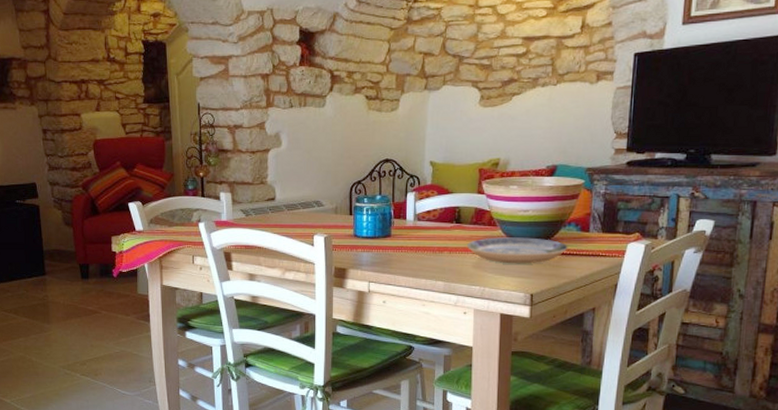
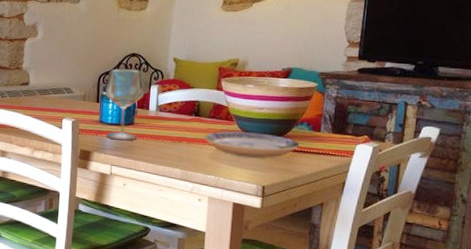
wine glass: none [358,176,401,255] -> present [105,68,145,141]

